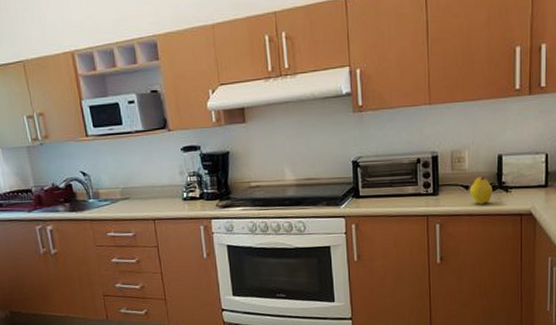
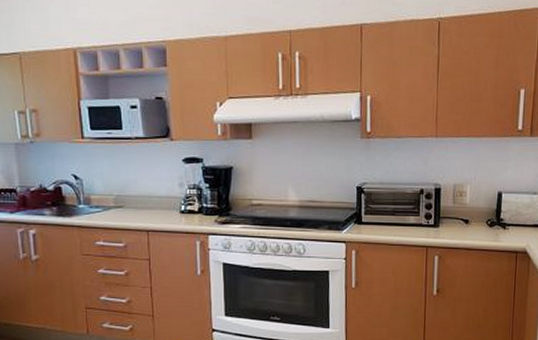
fruit: present [469,177,492,204] -> none [468,212,491,239]

